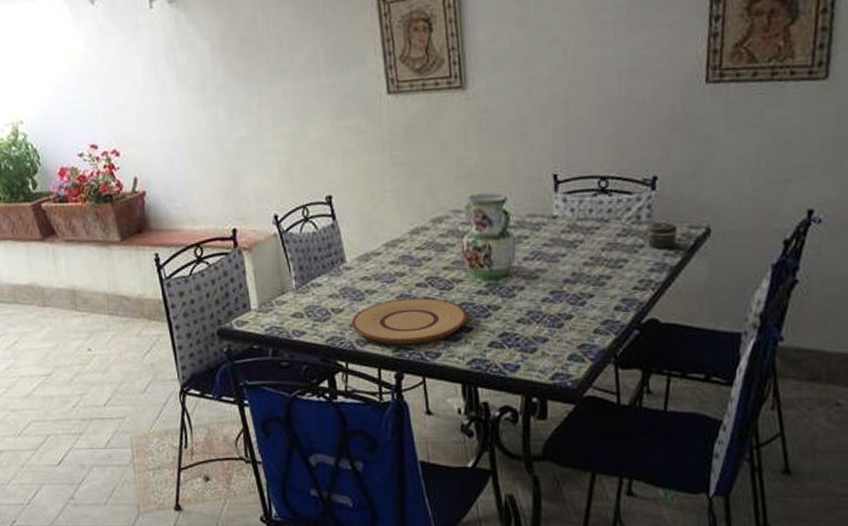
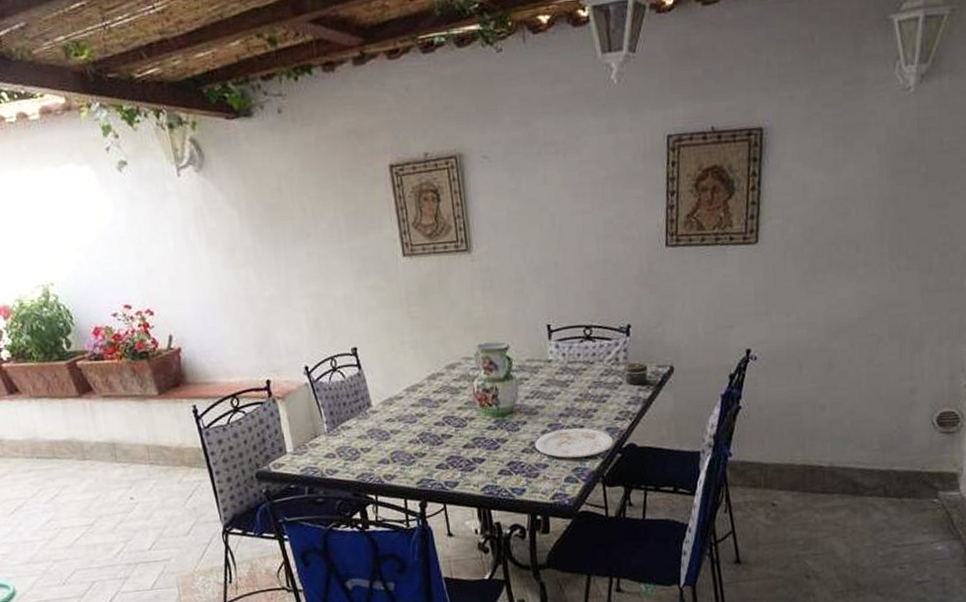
plate: present [352,297,468,344] -> none [379,434,480,477]
plate: none [533,297,631,332] -> present [535,428,614,458]

